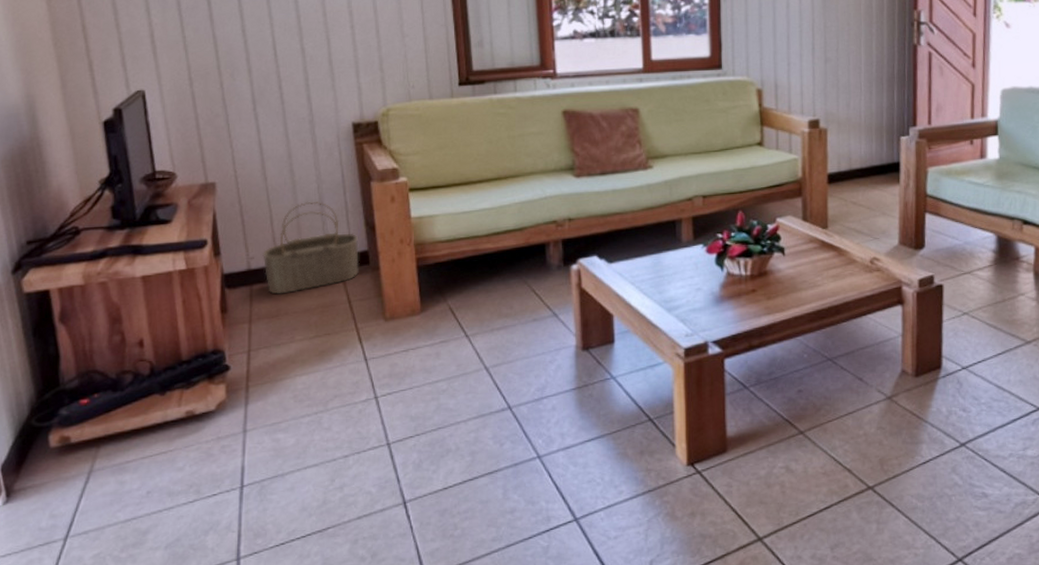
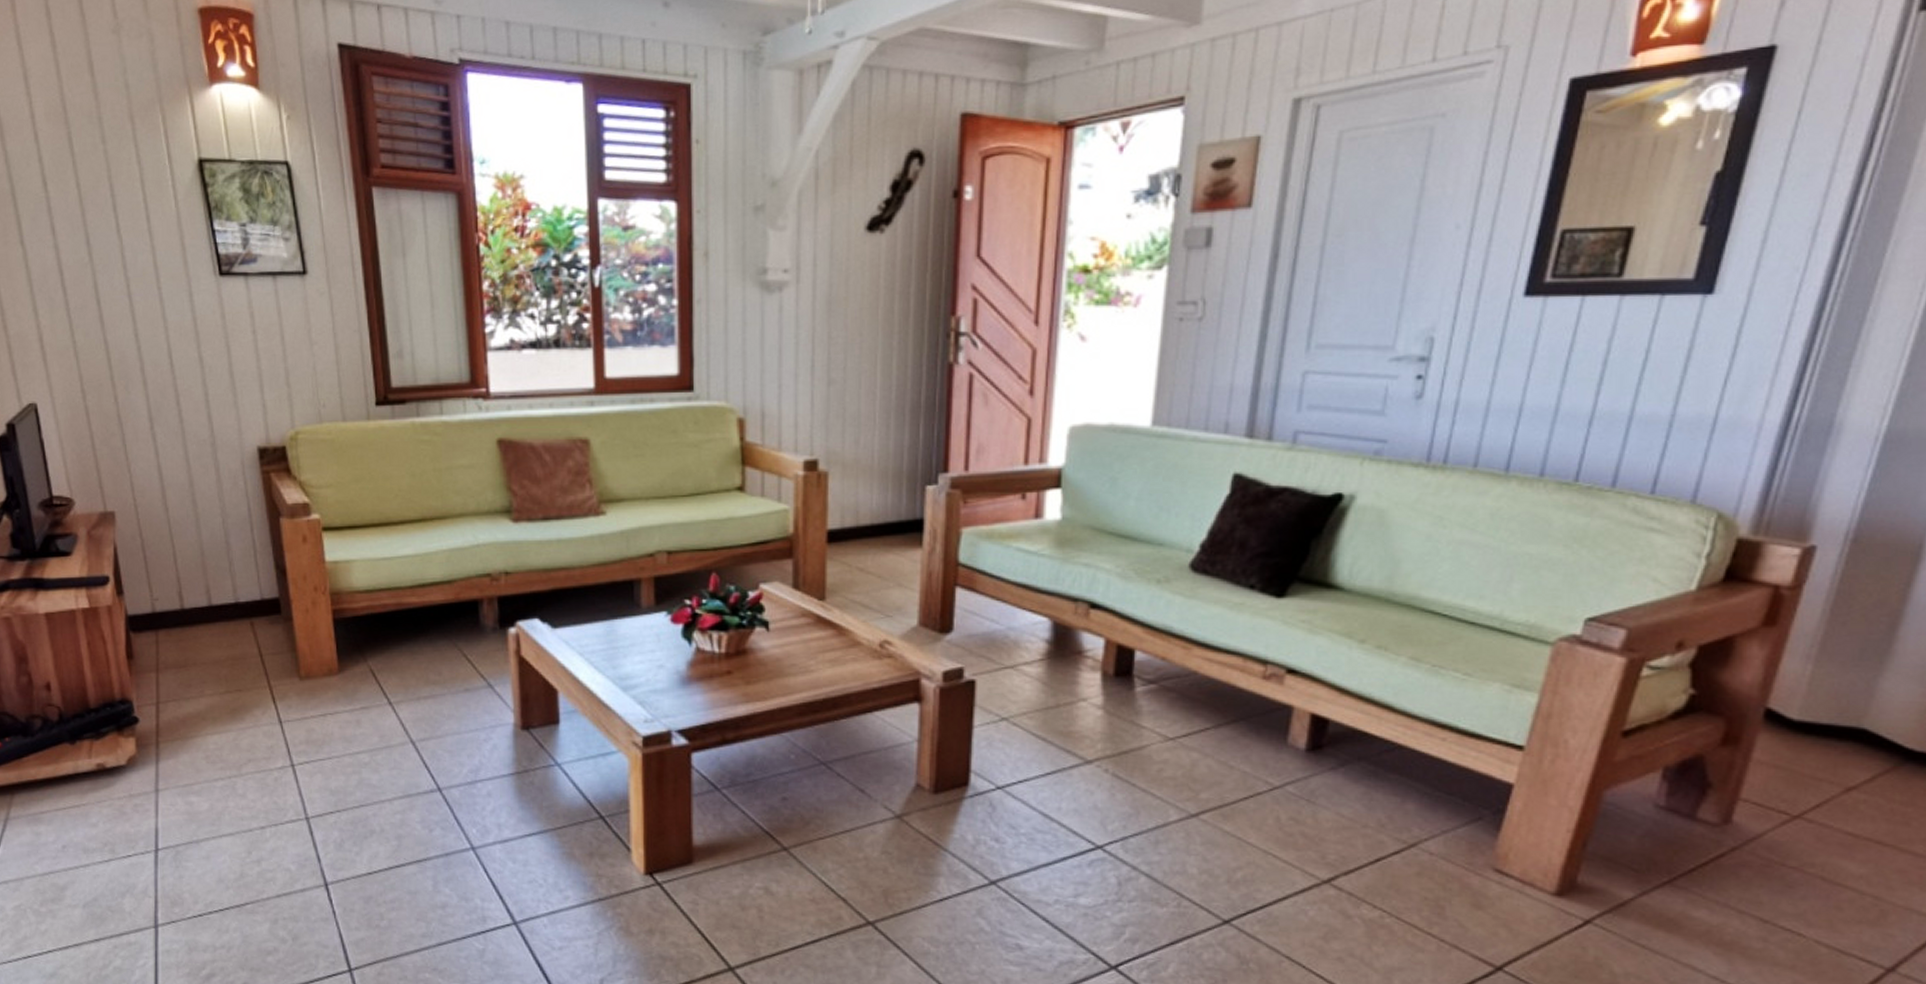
wicker basket: present [262,201,359,295] -> none [167,537,270,642]

